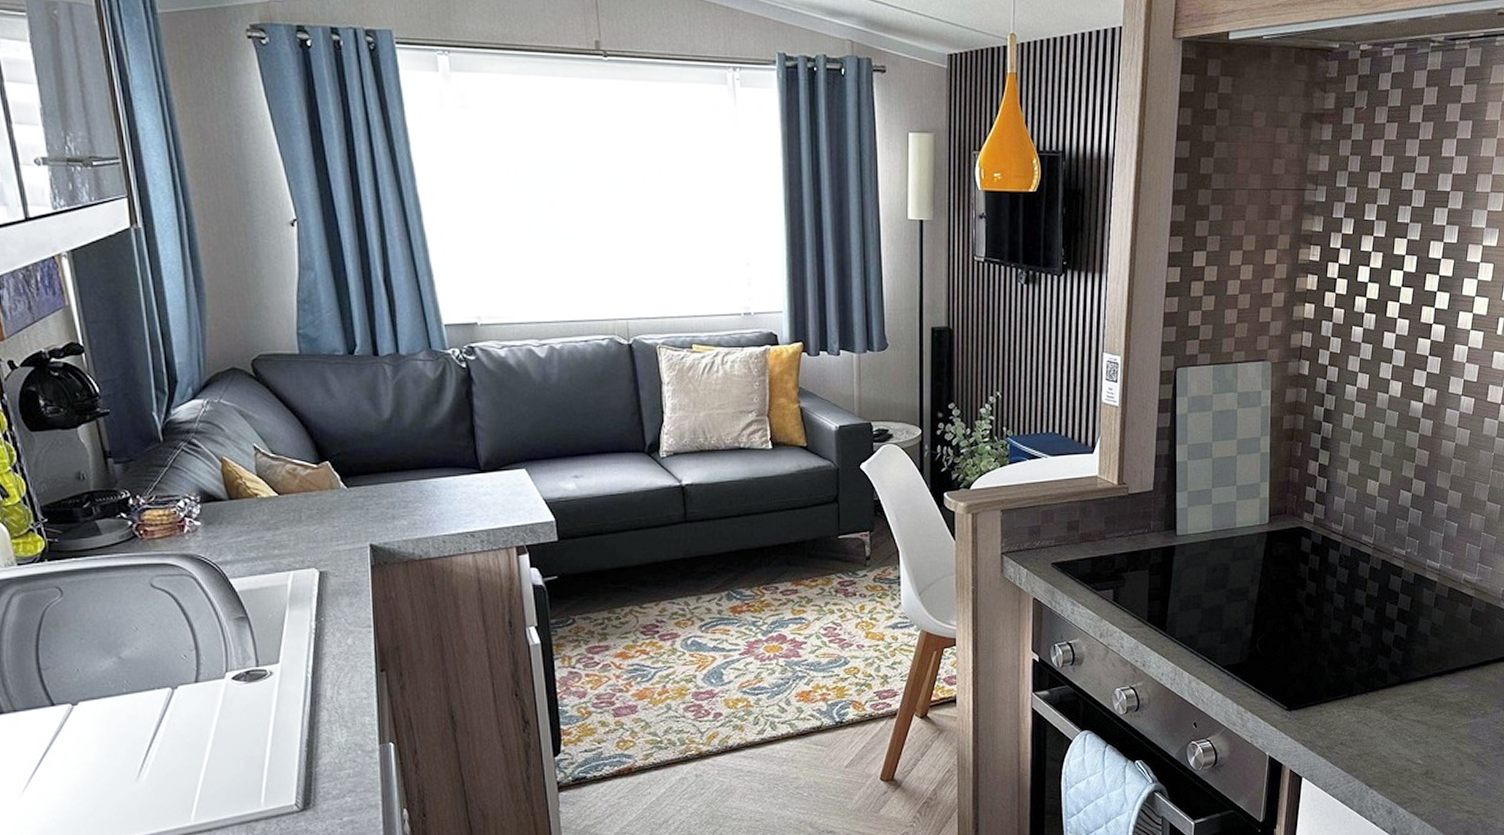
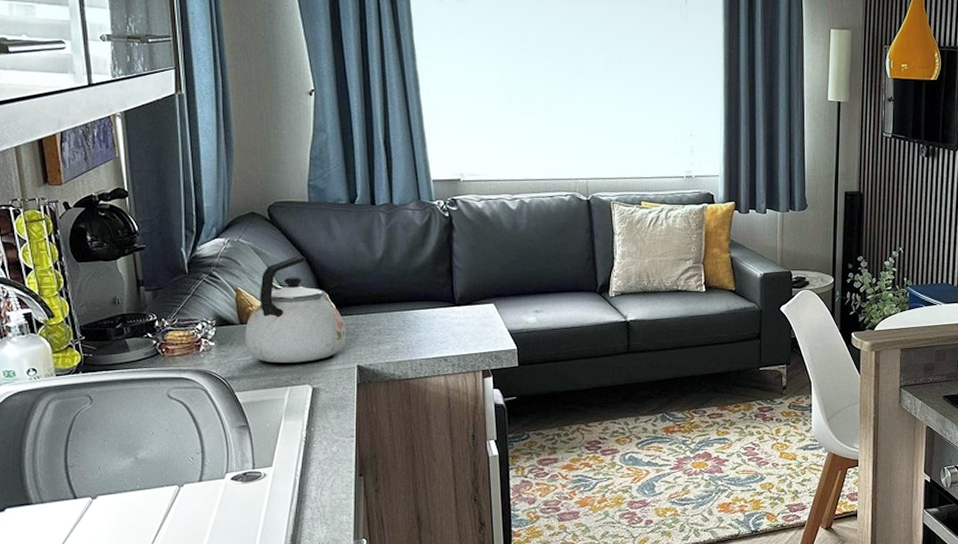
kettle: none [235,419,354,543] -> present [245,256,346,363]

